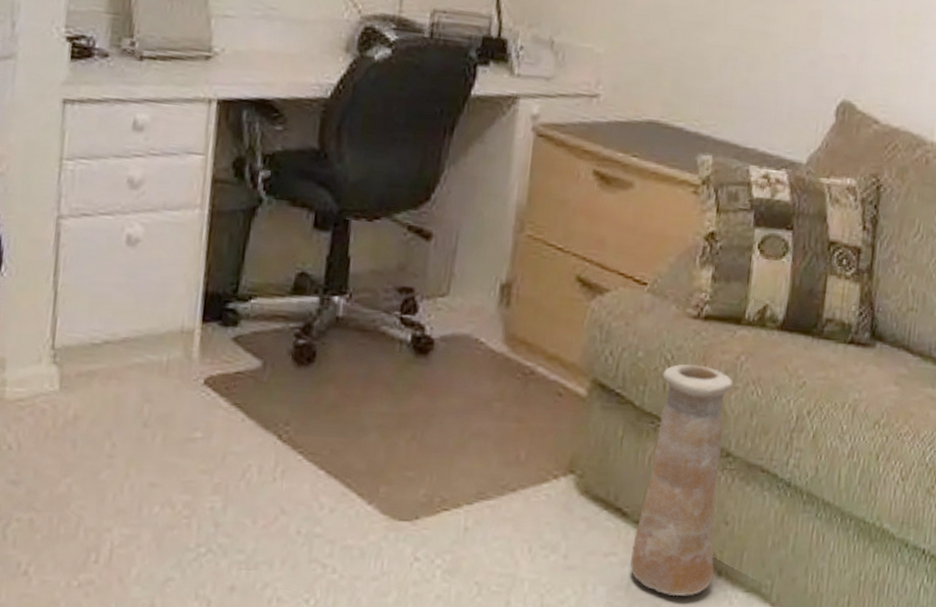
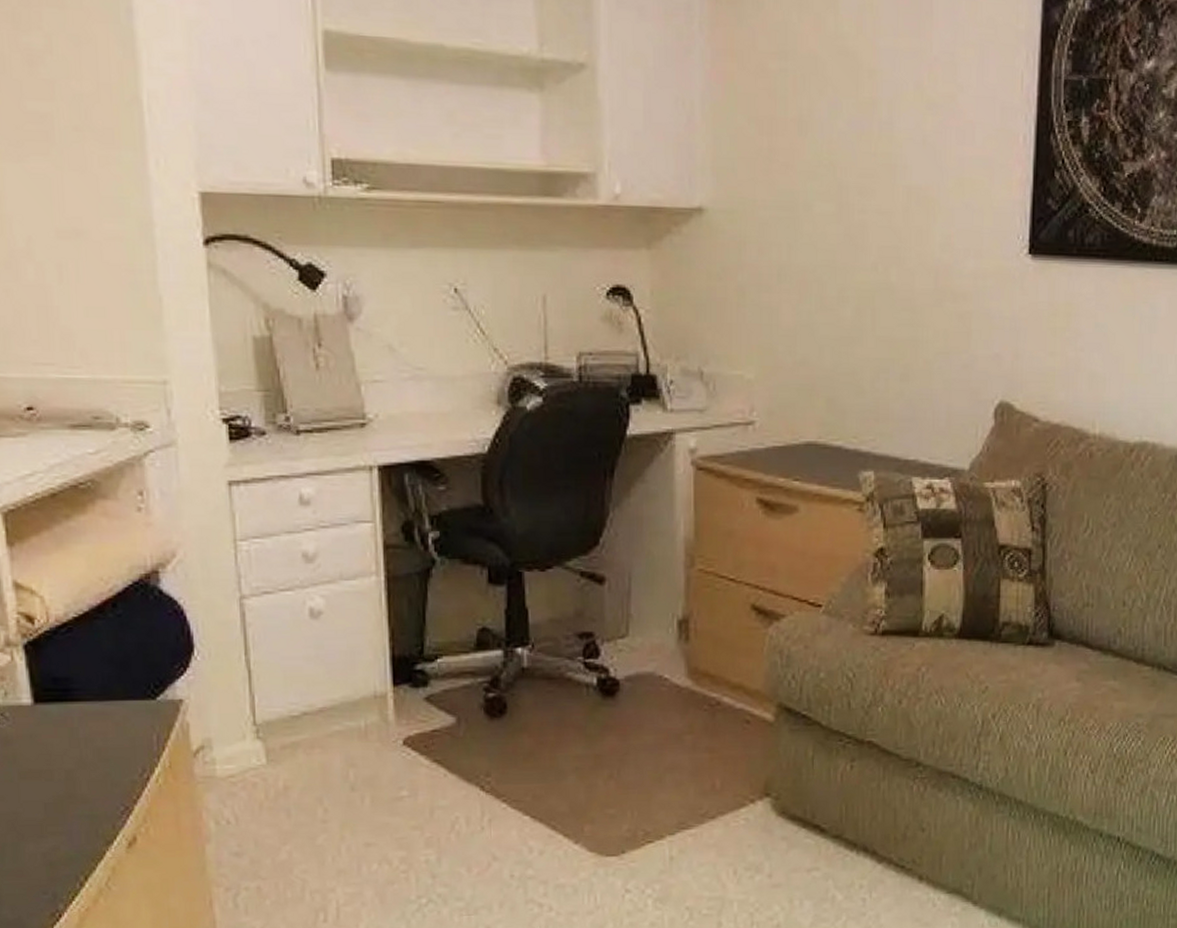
vase: present [630,364,733,597] -> none [834,680,916,904]

